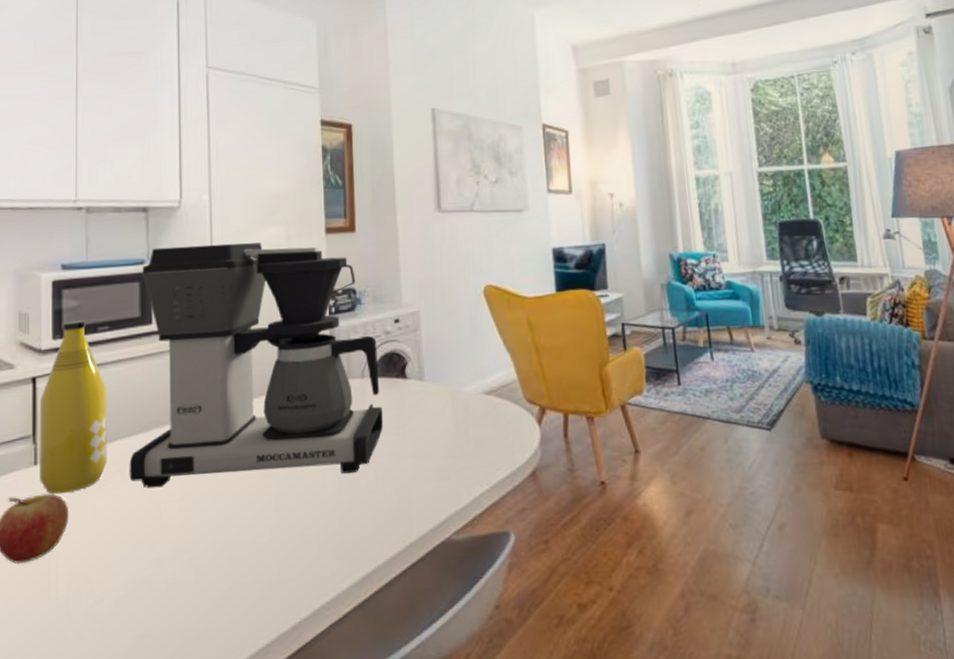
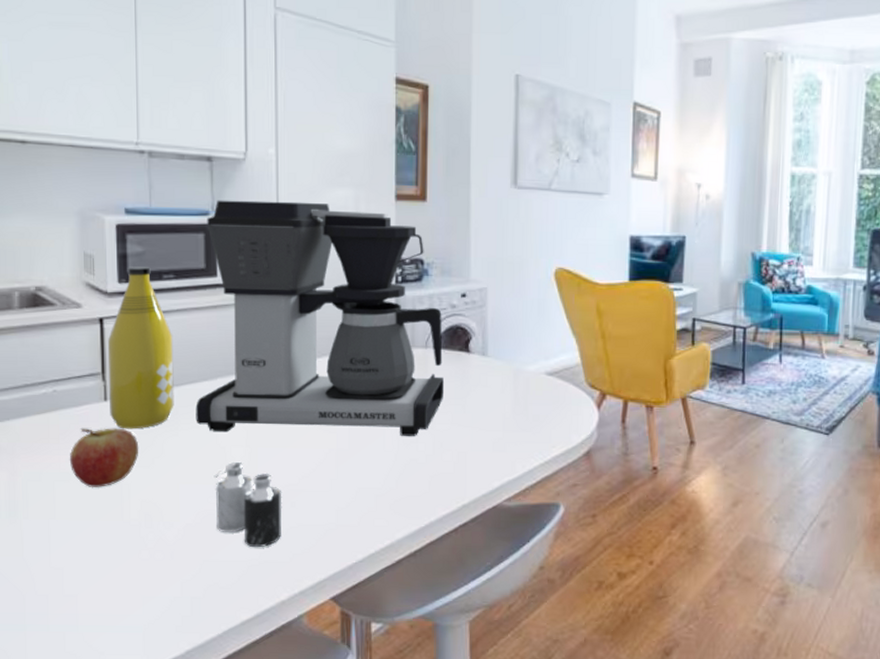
candle: none [148,519,221,616] -> present [214,462,282,548]

